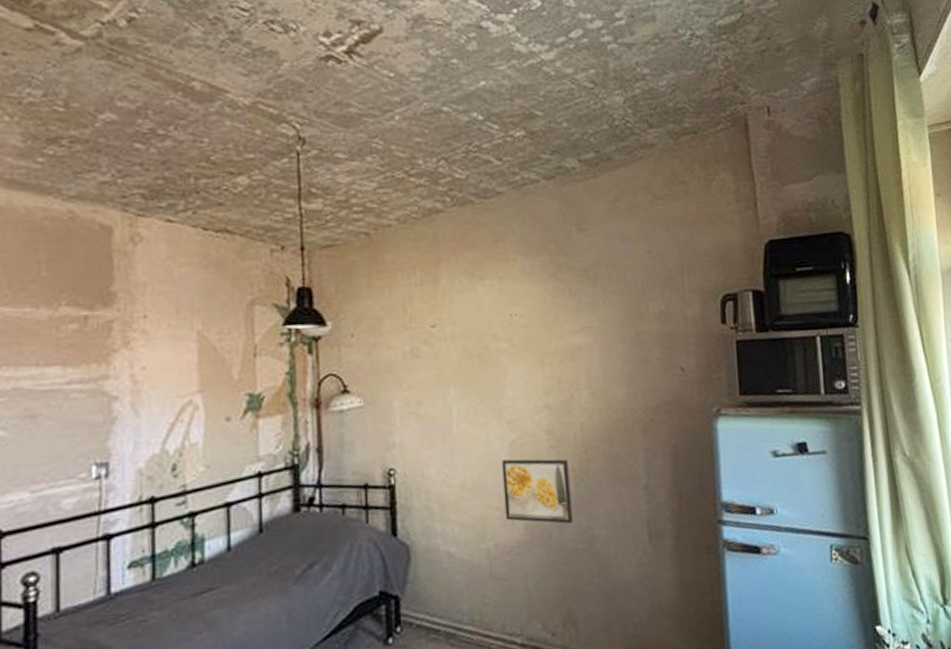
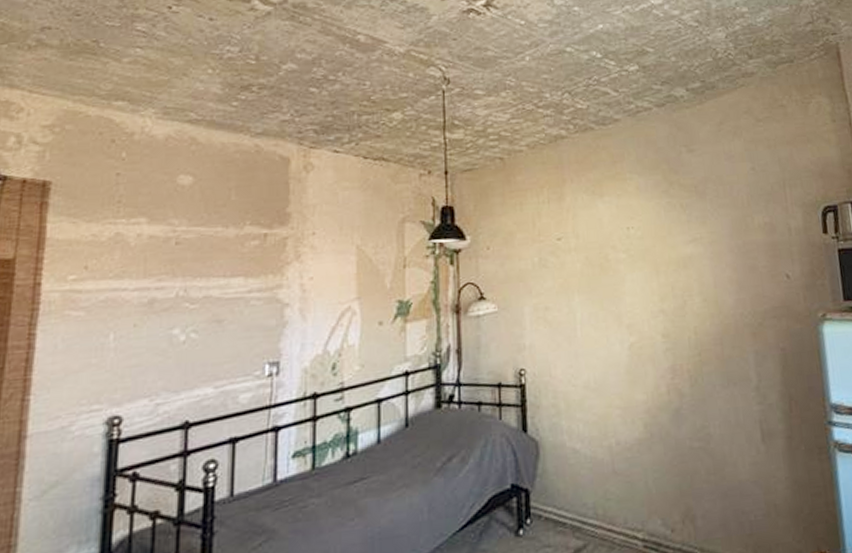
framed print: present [502,459,573,524] -> none [622,360,689,423]

